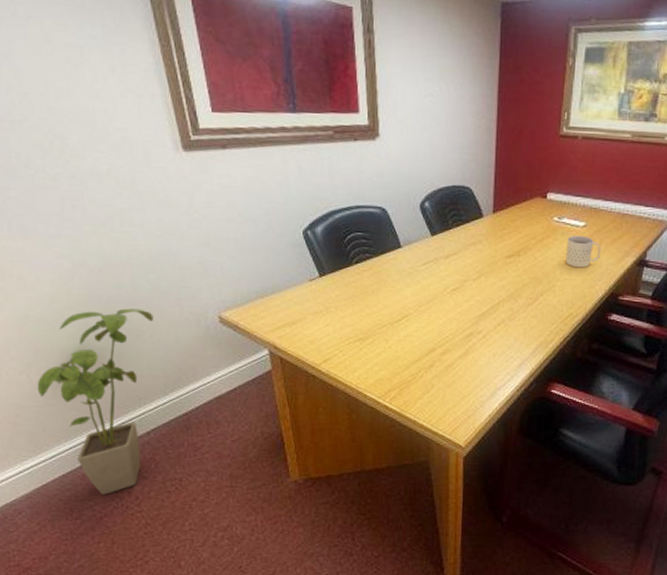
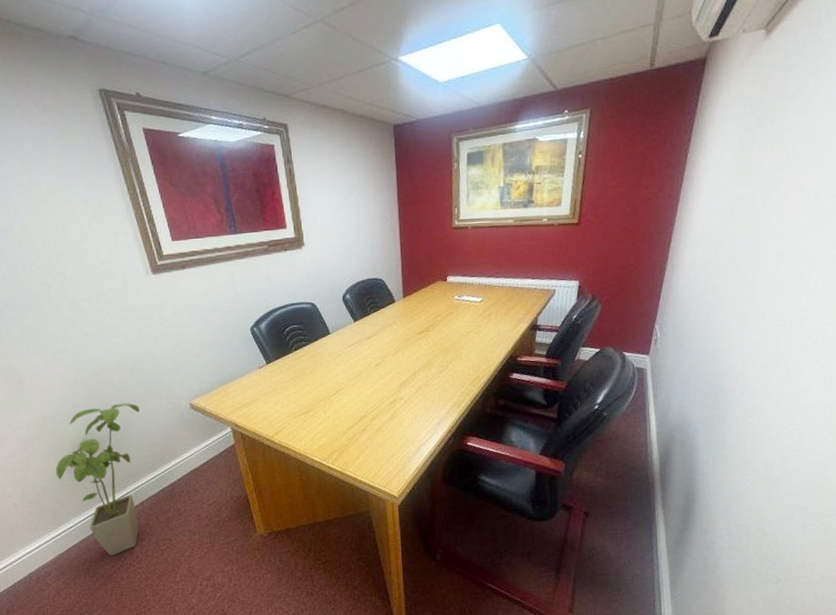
mug: present [565,235,601,268] -> none [467,309,498,337]

